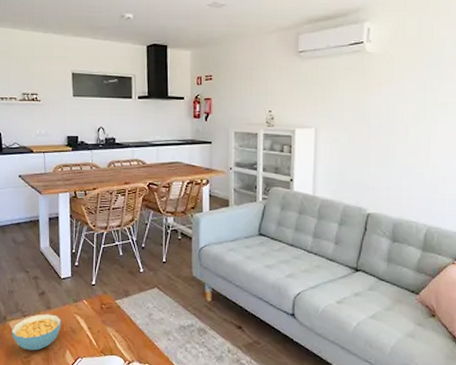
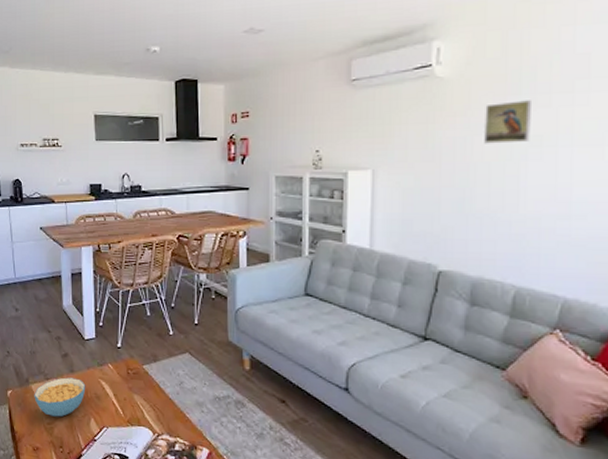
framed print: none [404,74,439,109] -> present [484,100,531,144]

